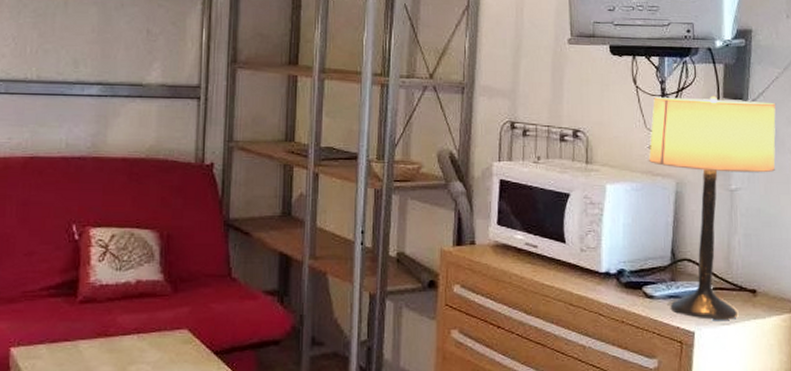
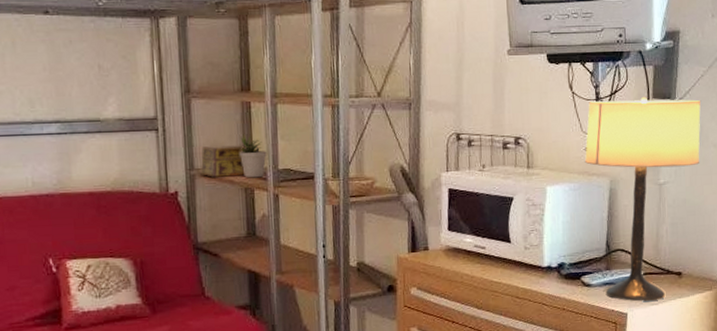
decorative box: none [239,118,303,152] -> present [200,144,260,178]
potted plant: none [280,108,310,155] -> present [238,134,267,178]

